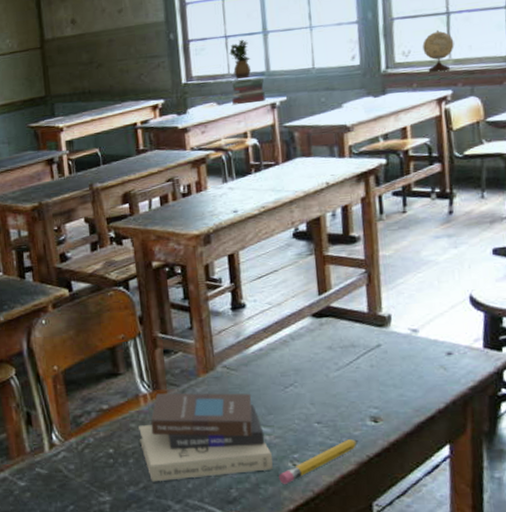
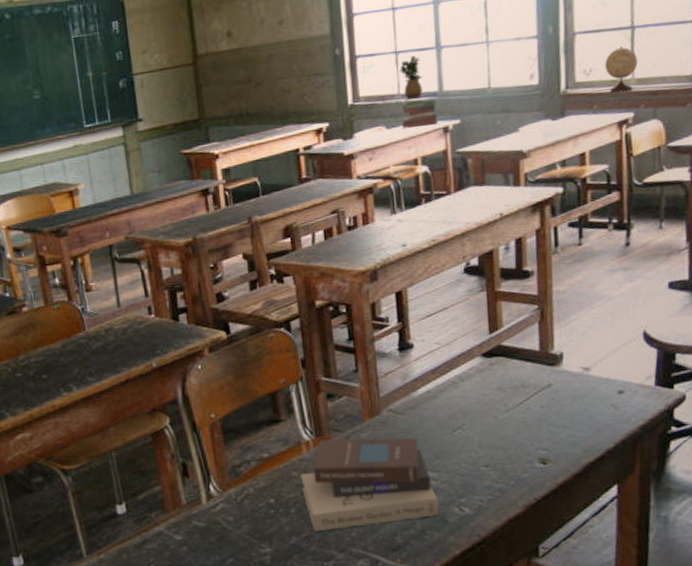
pencil: present [279,439,359,484] -> none [445,482,527,530]

